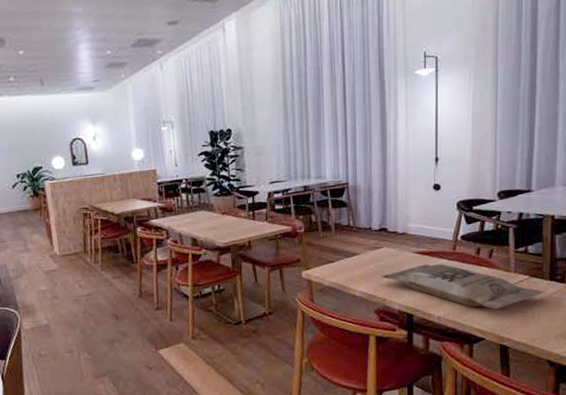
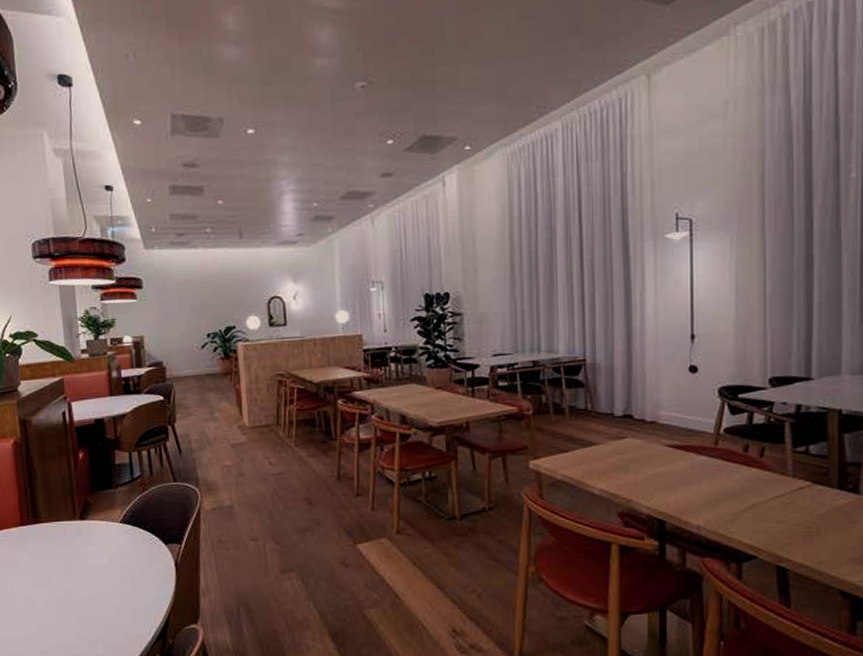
bag: present [380,263,545,309] -> none [625,460,833,521]

